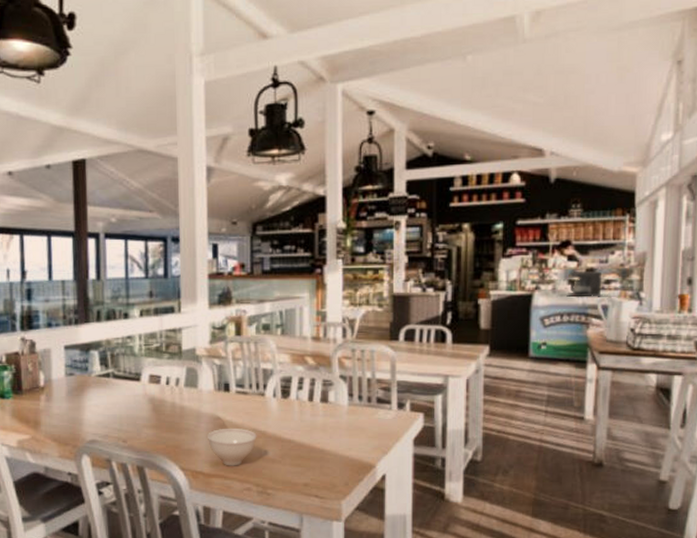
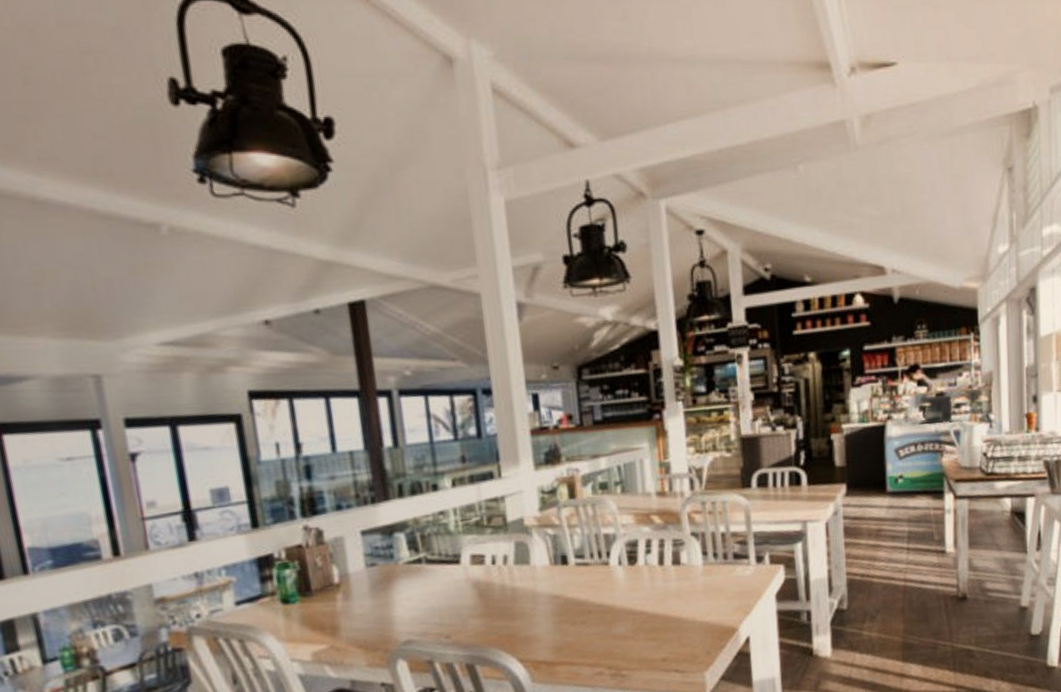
bowl: present [208,428,257,466] -> none [547,605,604,651]

